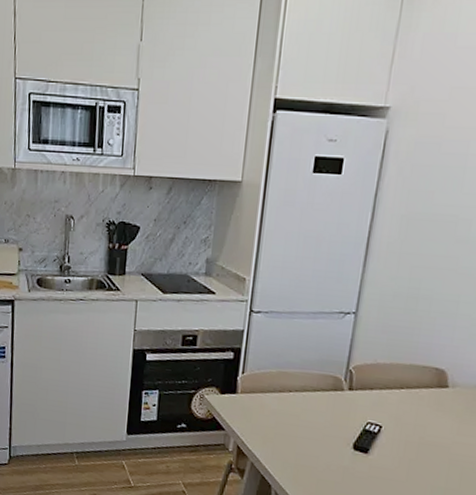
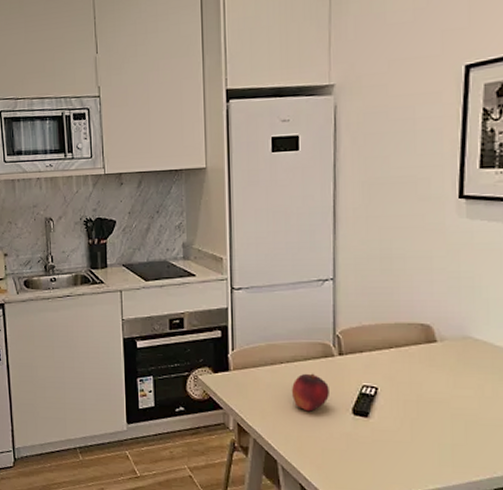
fruit: none [295,404,334,442] -> present [291,373,329,412]

